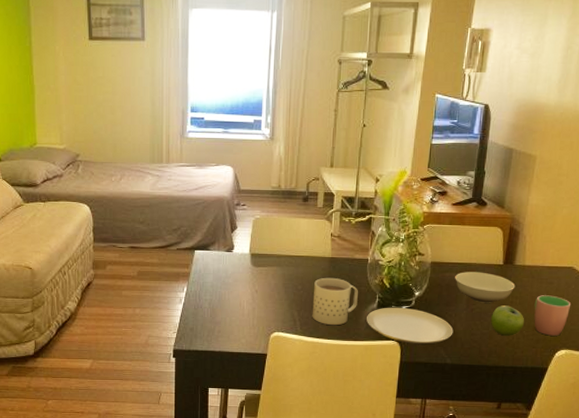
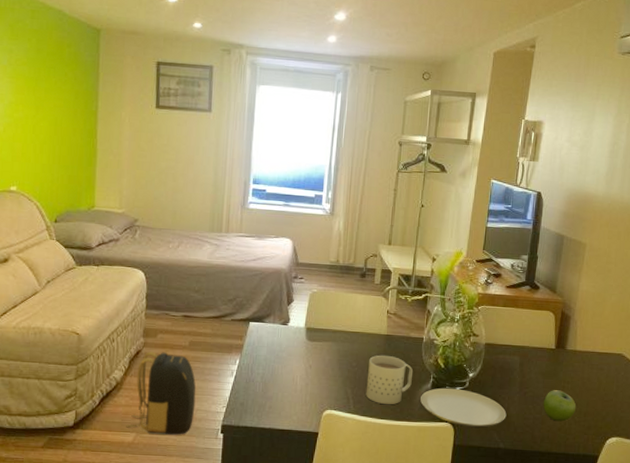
backpack: none [83,282,147,360] -> present [126,351,196,435]
bowl: present [455,272,516,303] -> none [508,354,567,387]
cup: present [534,295,572,336] -> none [585,381,621,423]

